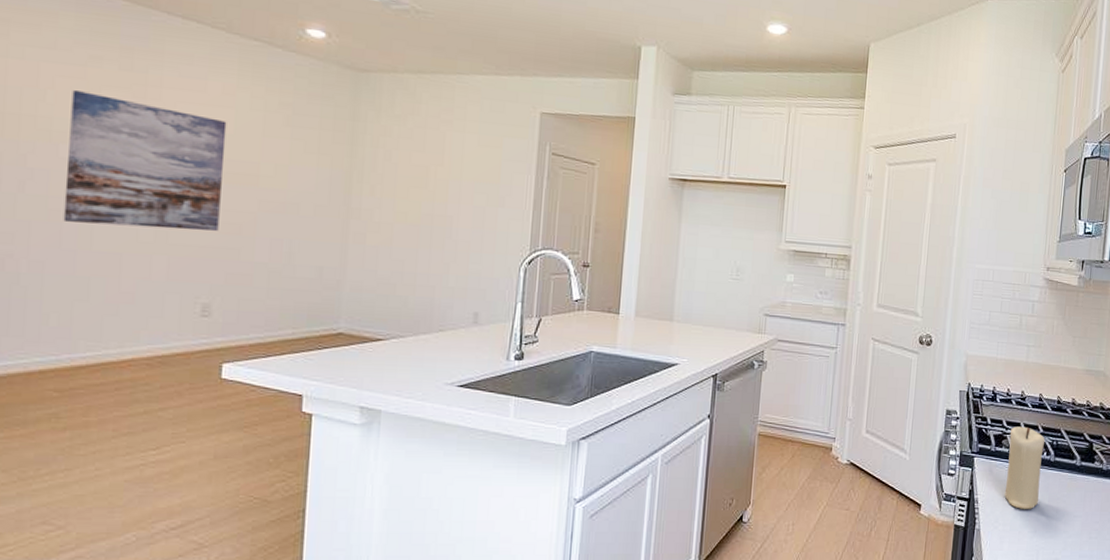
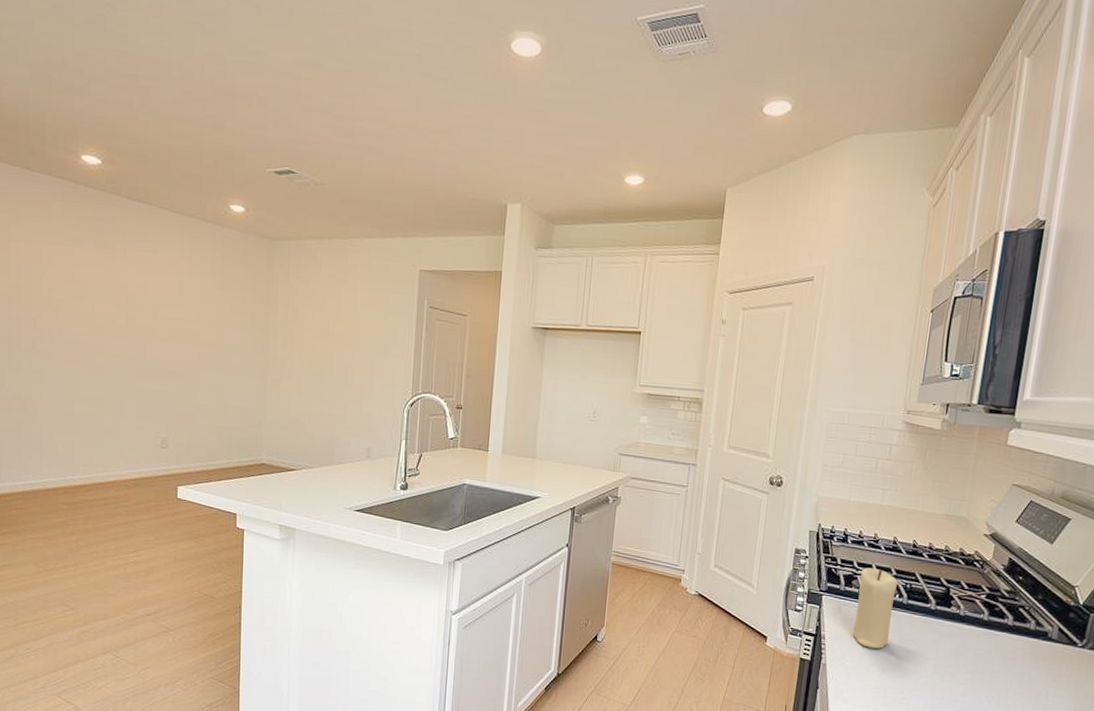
wall art: present [63,90,227,231] -> none [63,266,173,378]

